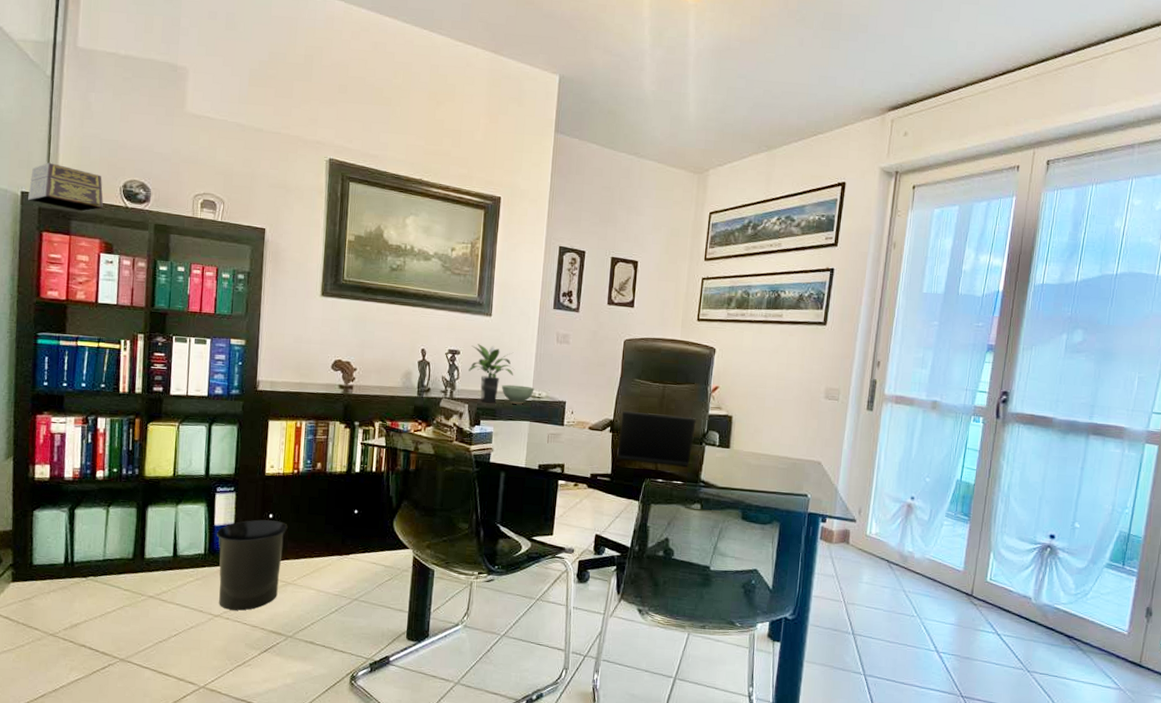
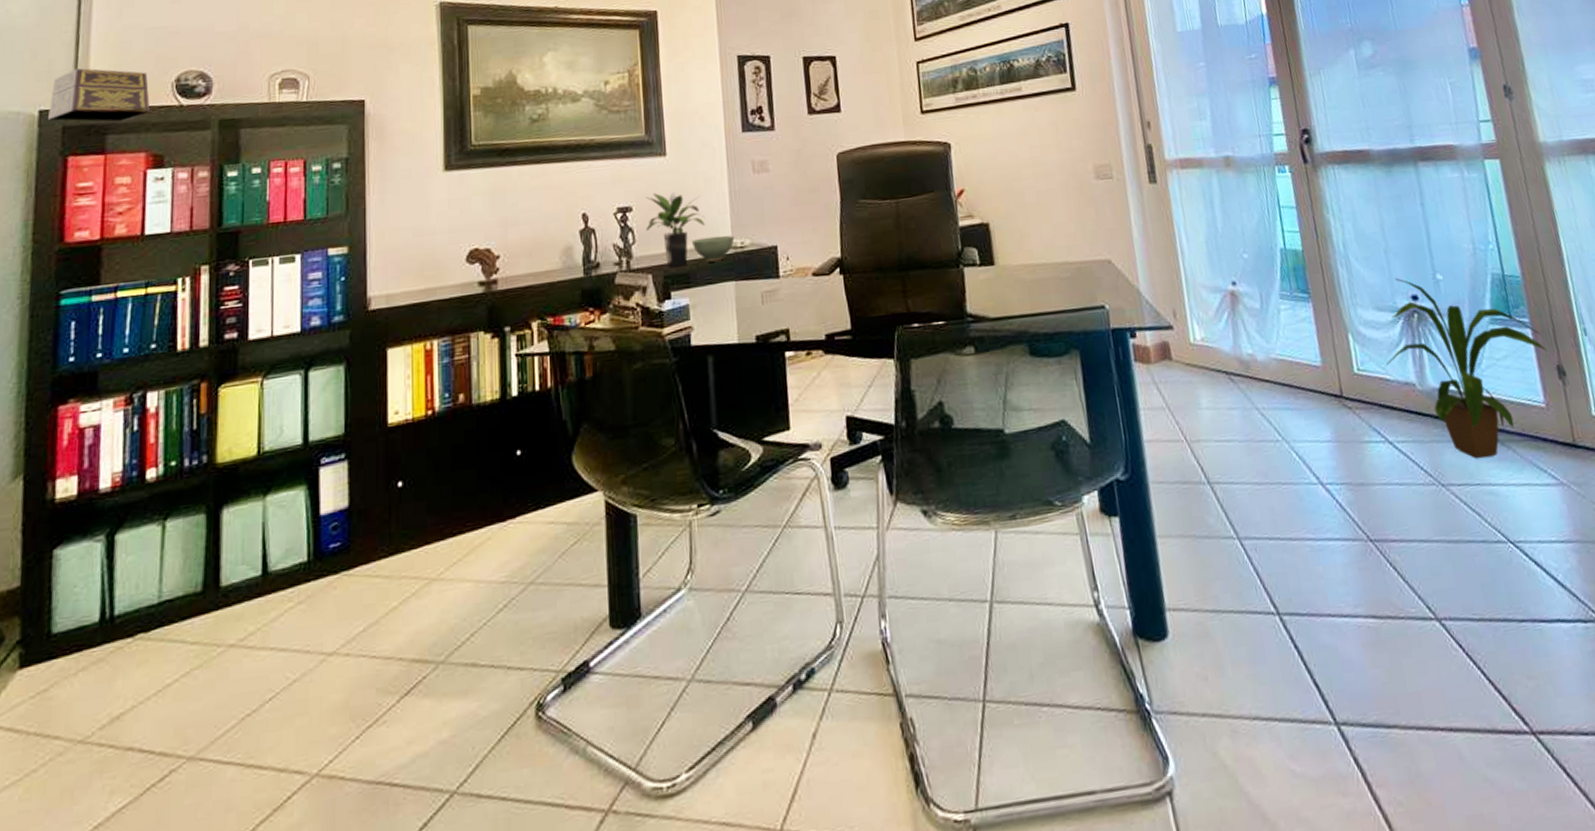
waste bin: present [216,519,288,611] -> none [323,489,425,641]
laptop: present [617,410,697,467] -> none [850,234,949,308]
house plant: none [1013,519,1143,660] -> present [1385,278,1547,458]

